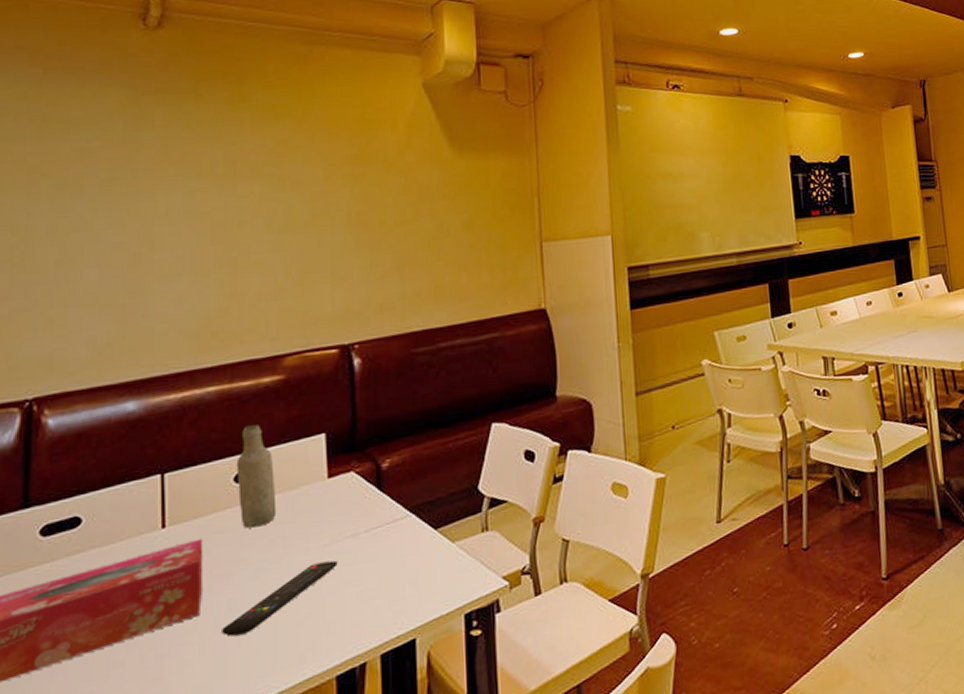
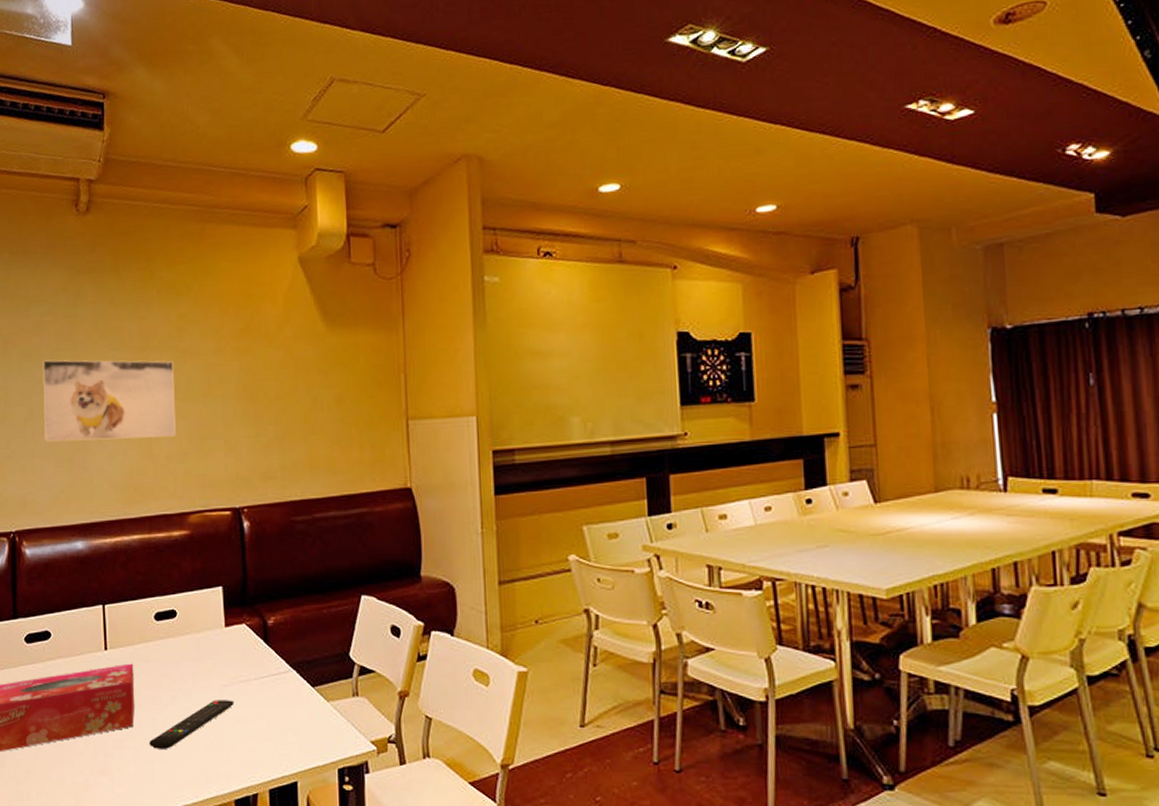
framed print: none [85,189,270,288] -> present [42,359,176,442]
bottle: present [236,425,277,529] -> none [156,572,187,661]

